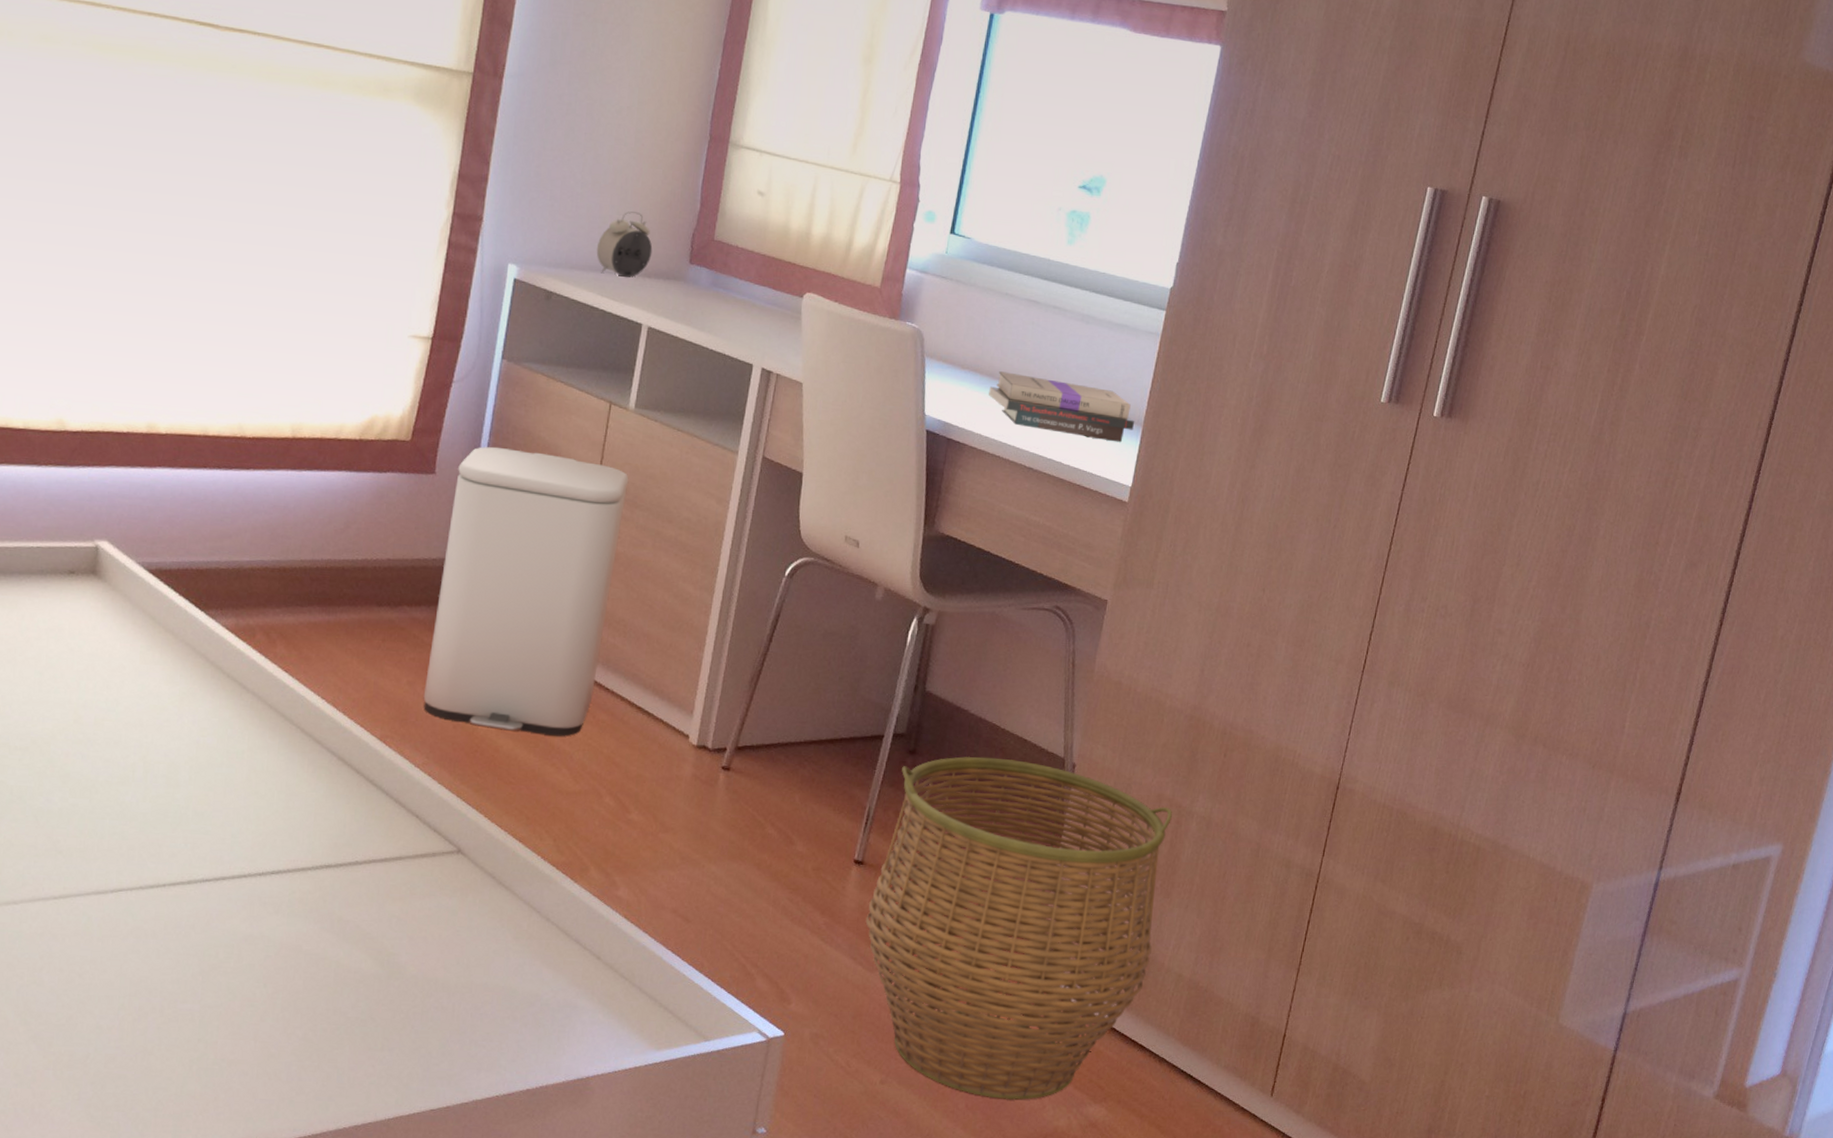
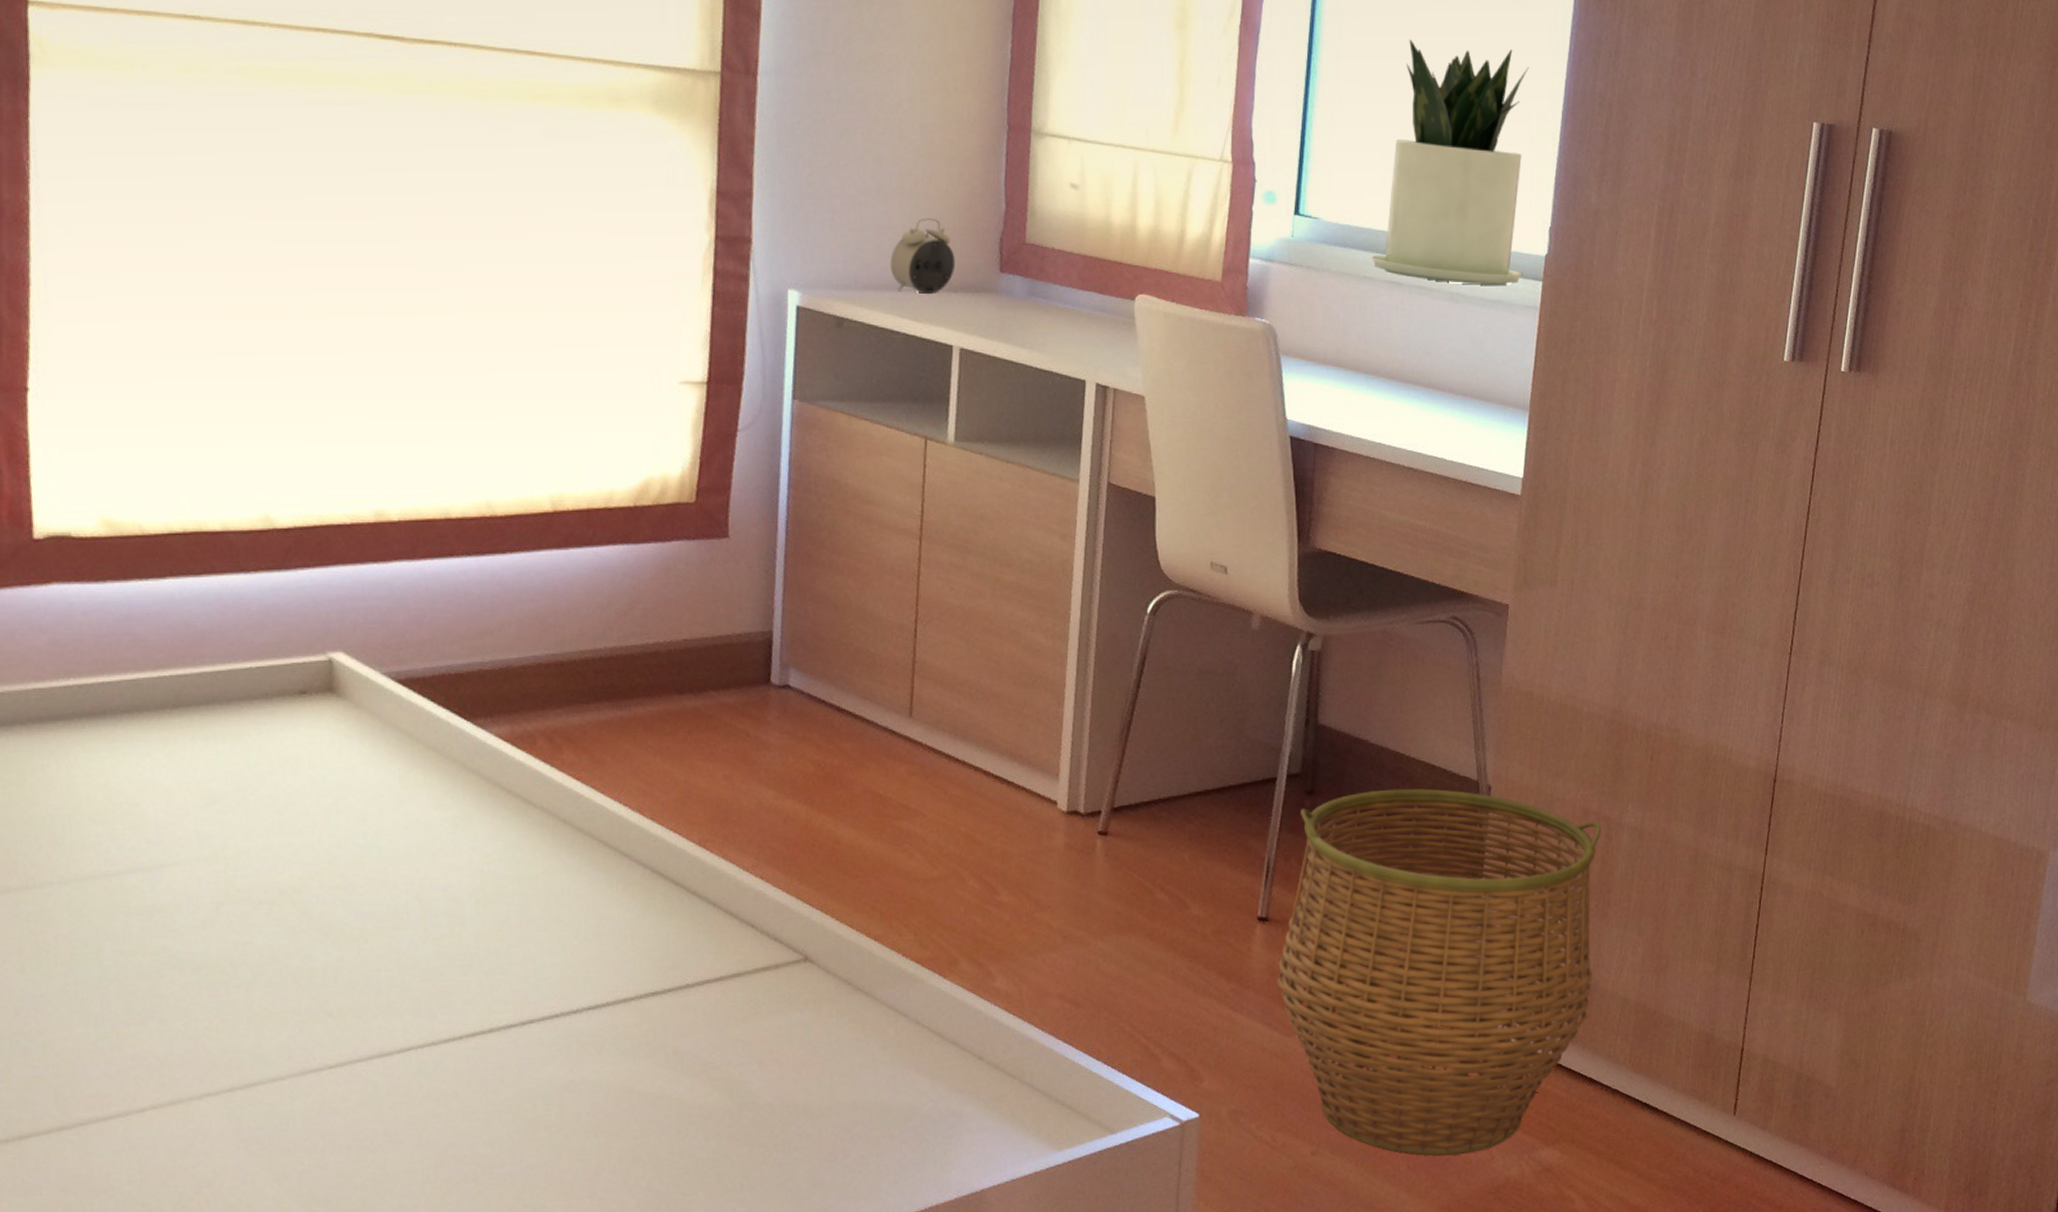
pedal bin: present [423,446,629,736] -> none [744,500,957,820]
books: present [989,371,1135,443] -> none [1356,364,1520,431]
planter: none [1013,87,1172,312] -> present [1370,40,1529,285]

